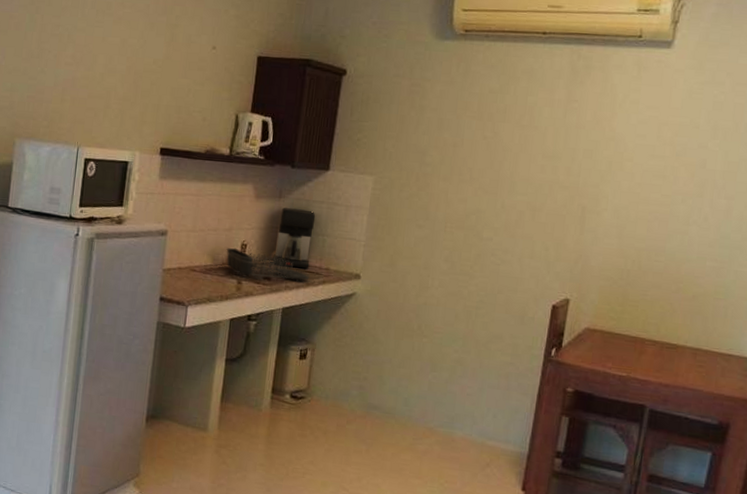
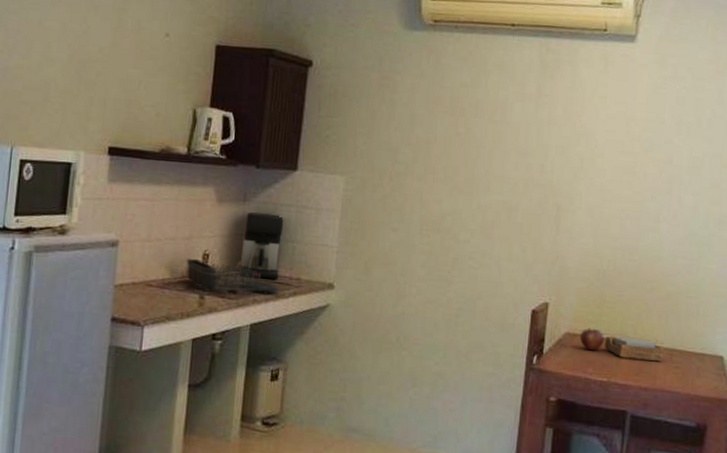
fruit: none [599,324,625,347] -> present [579,328,604,351]
napkin holder: none [624,333,688,361] -> present [604,336,664,362]

